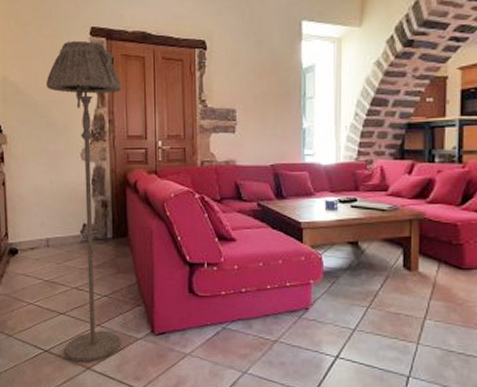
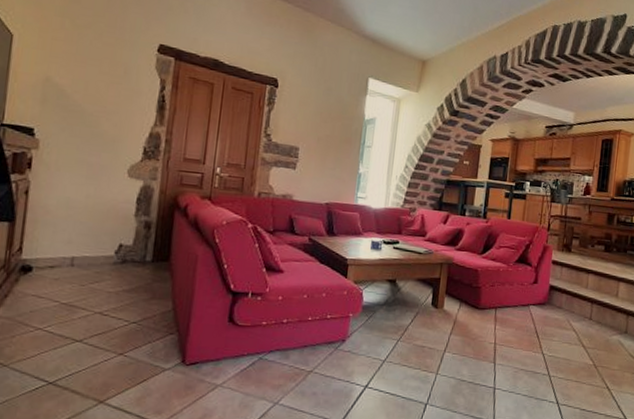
floor lamp: present [46,40,122,362] -> none [74,53,186,395]

